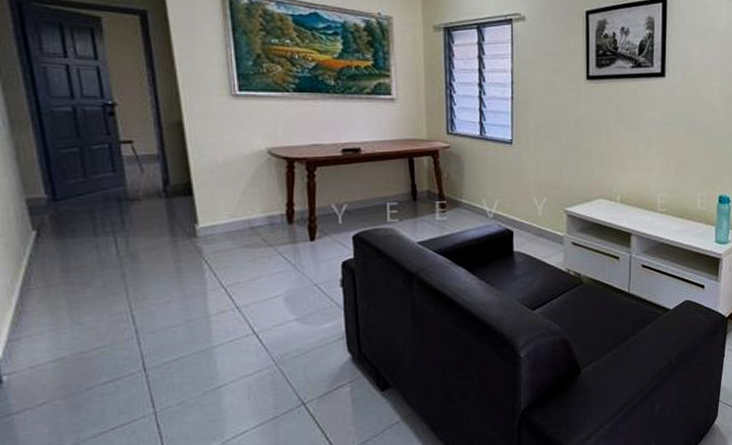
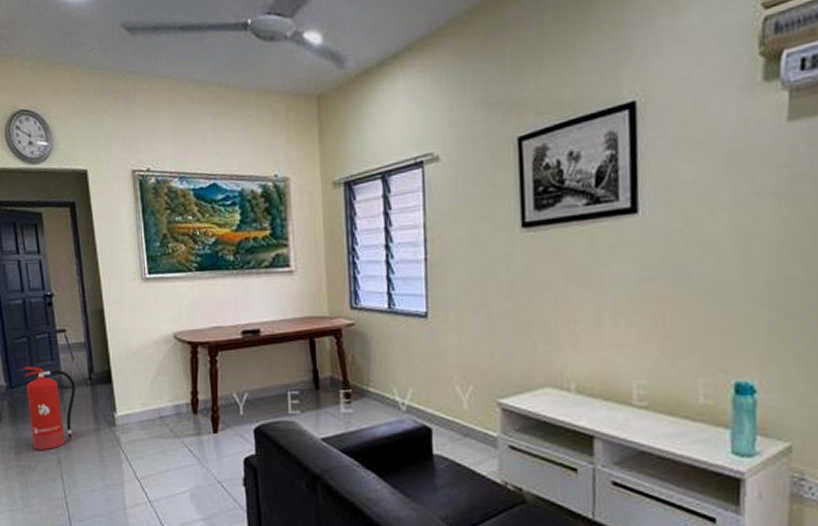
fire extinguisher: none [75,178,146,265] -> present [24,367,76,450]

